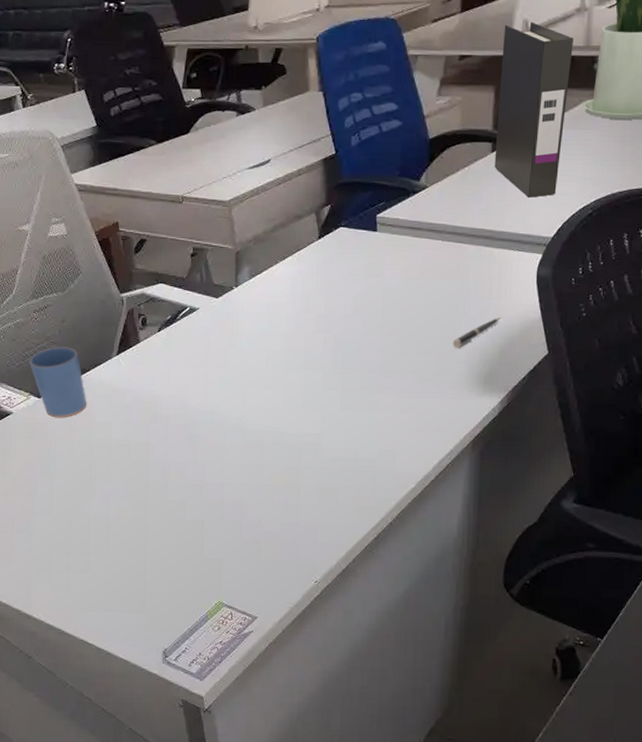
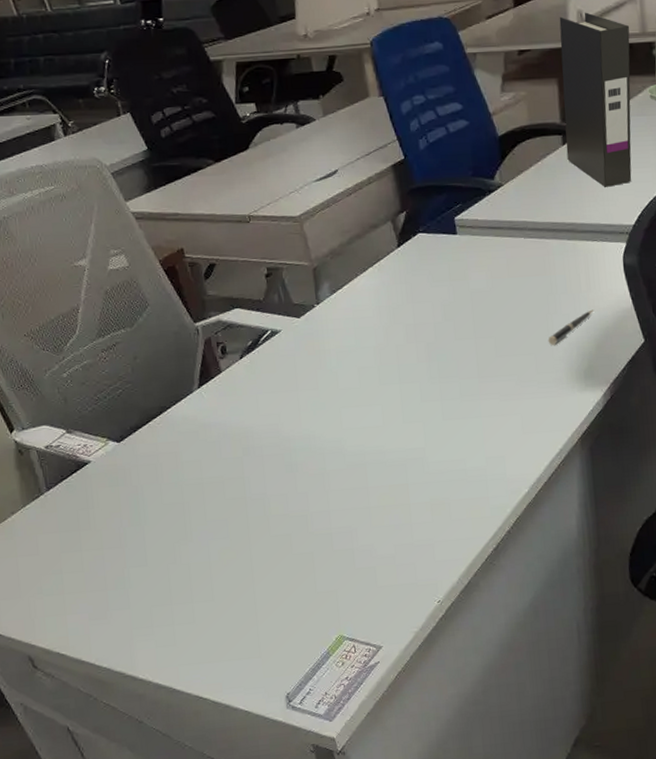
mug: present [29,346,87,418] -> none [102,384,172,462]

